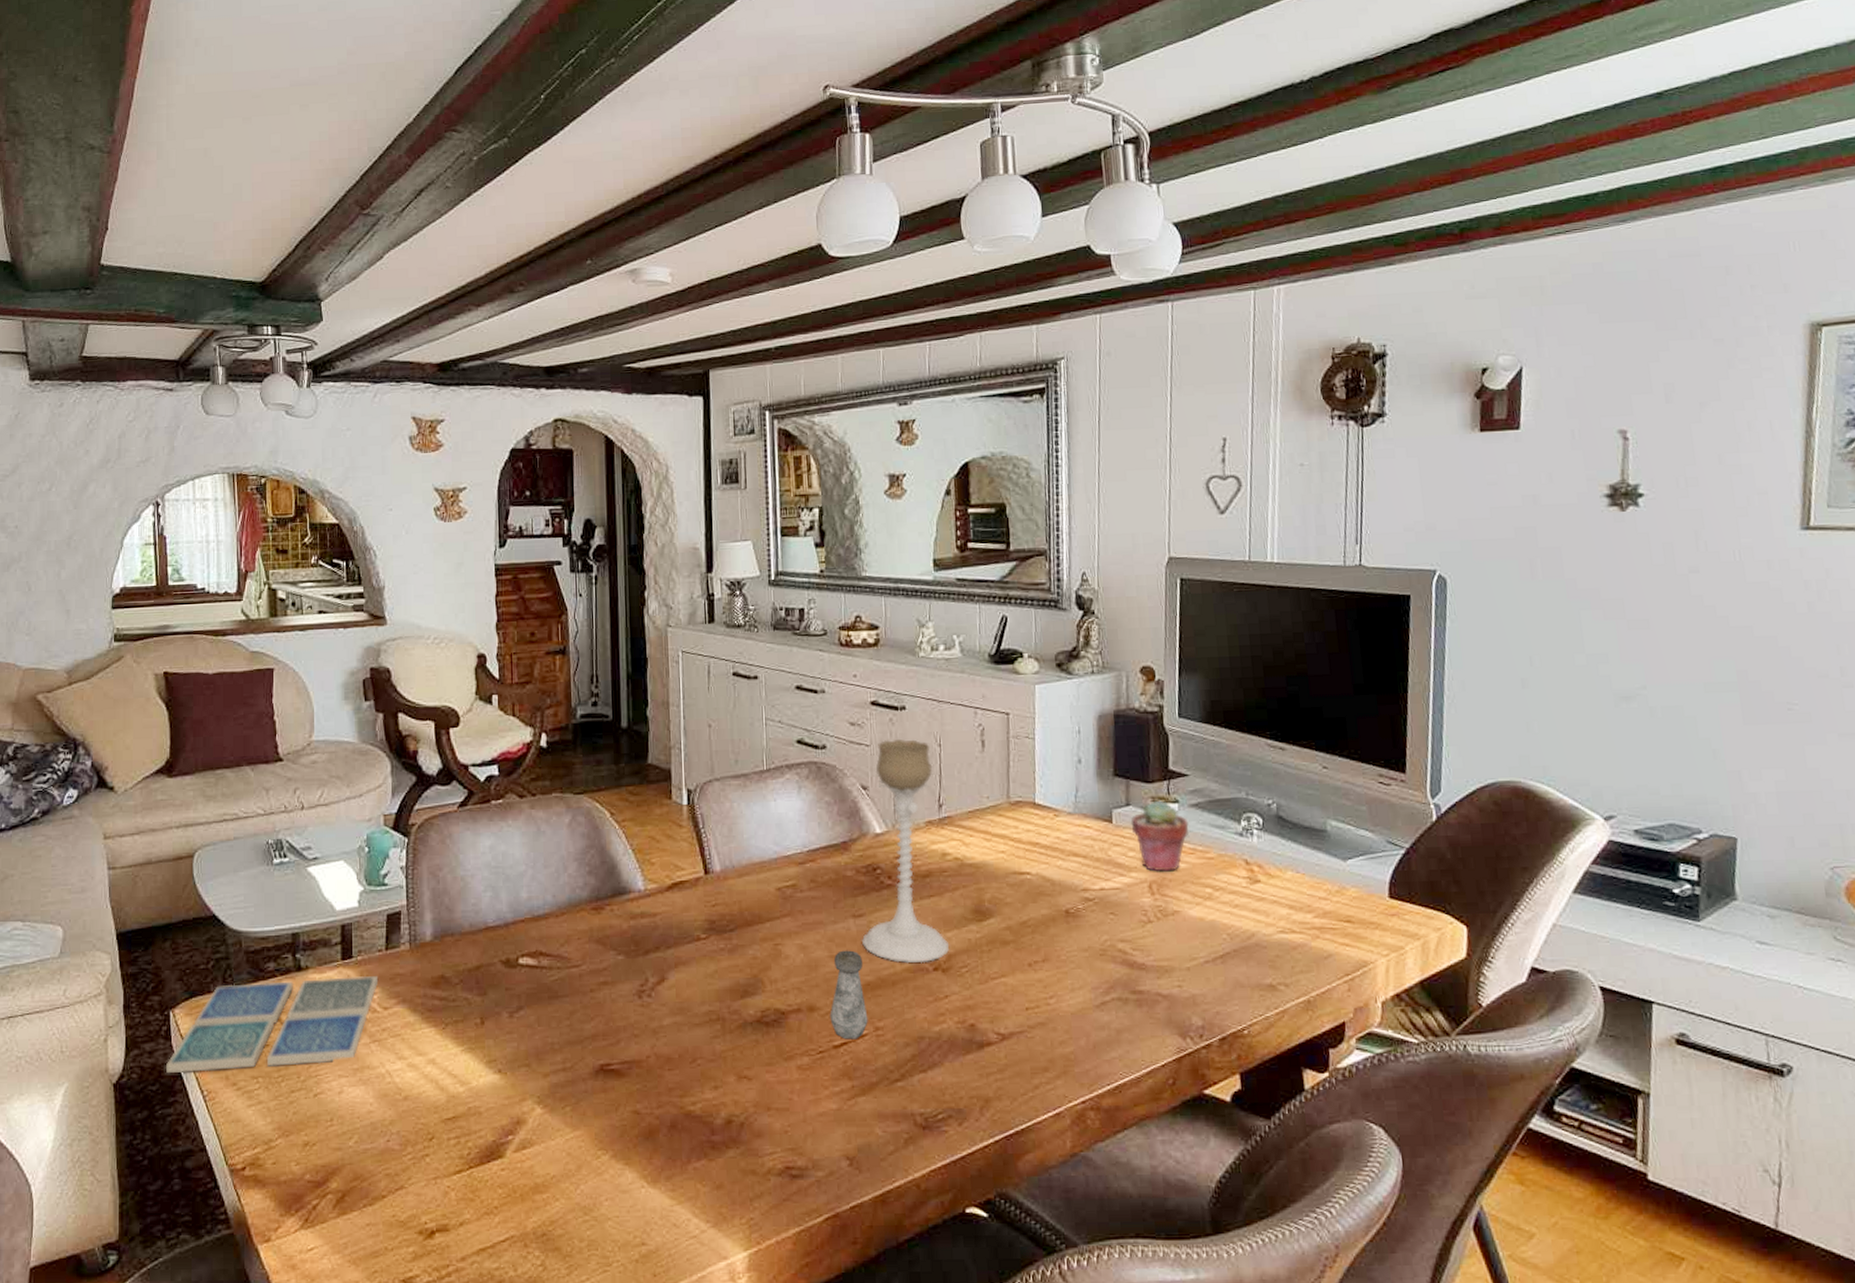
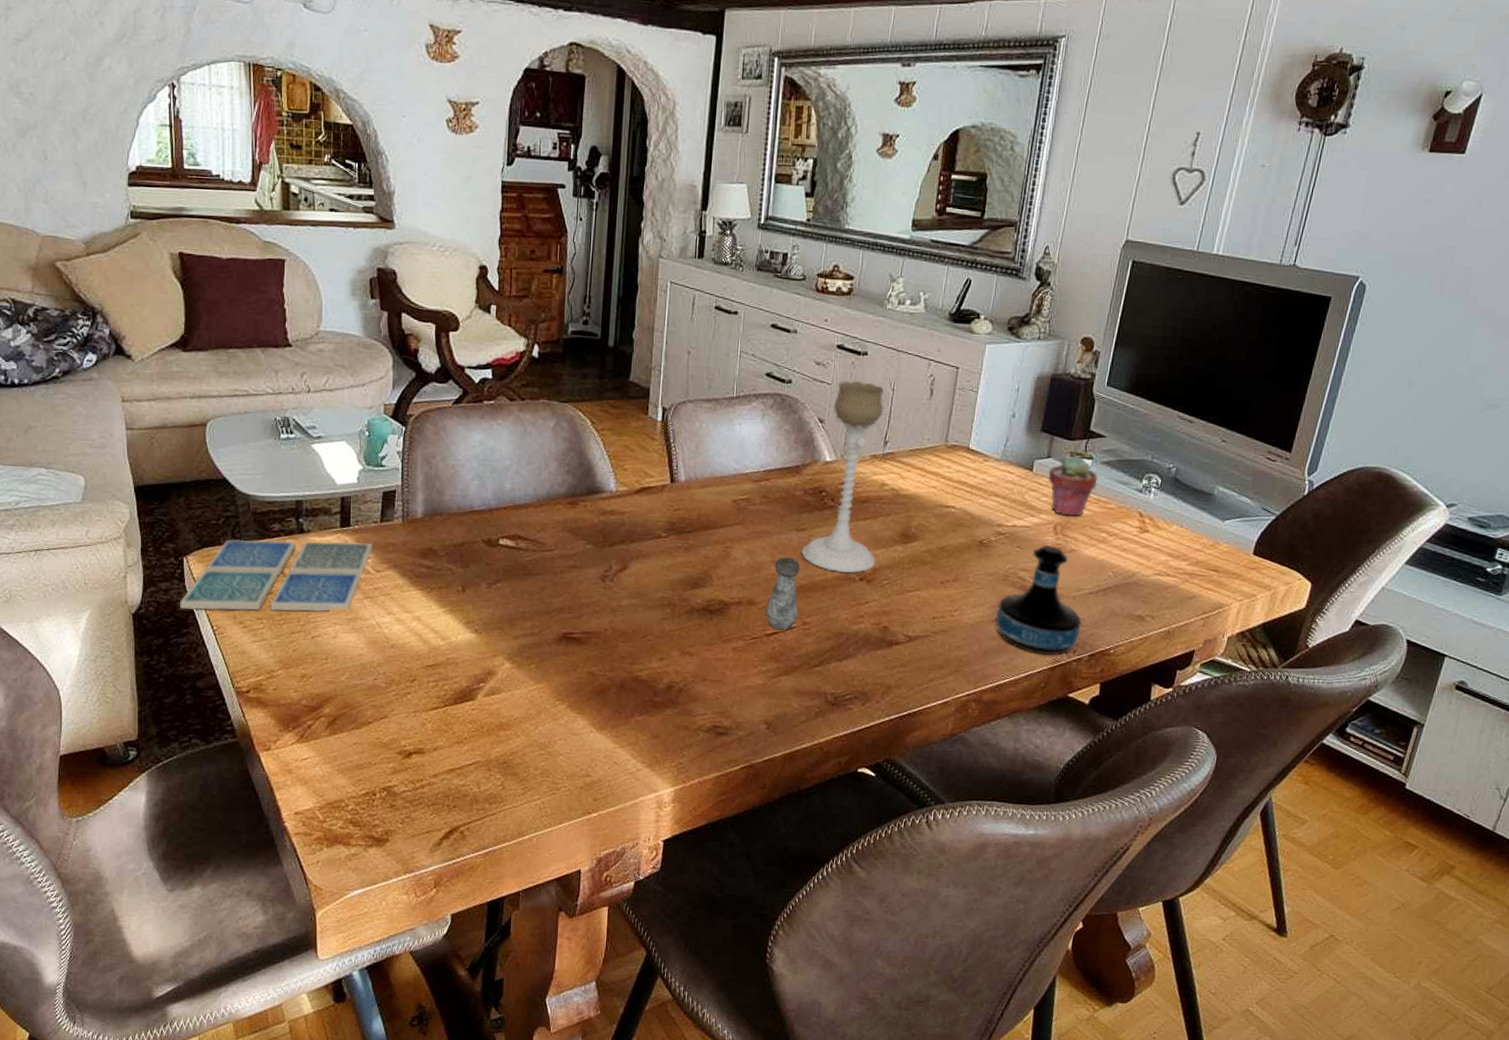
tequila bottle: none [1099,908,1203,1044] -> present [995,545,1082,656]

